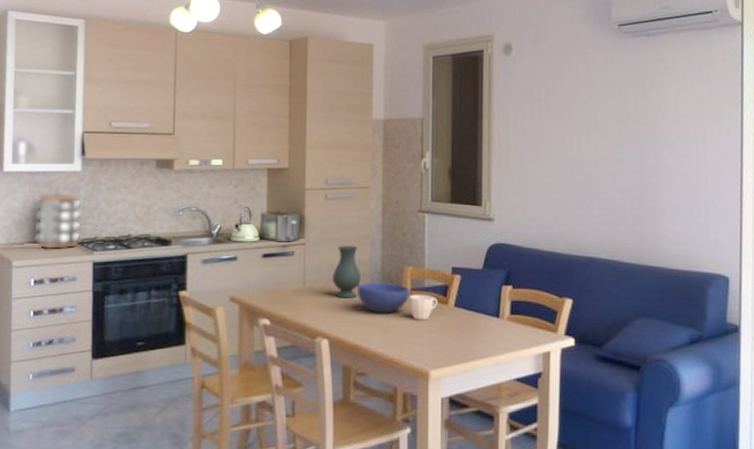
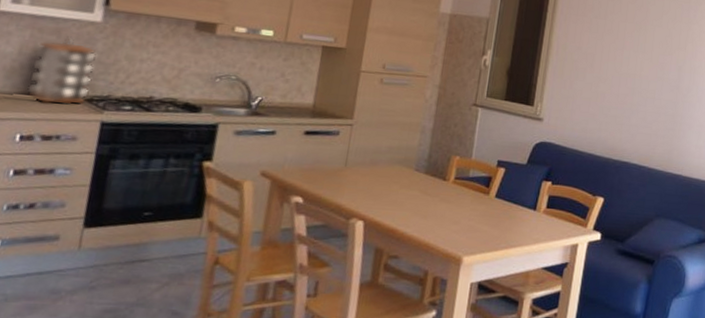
kettle: present [230,207,261,242] -> none [270,81,305,119]
toaster: present [260,211,301,244] -> none [304,88,352,122]
vase: present [333,245,362,298] -> none [376,130,407,183]
bowl: present [357,282,410,313] -> none [400,168,455,200]
cup: present [409,294,438,320] -> none [451,182,480,209]

